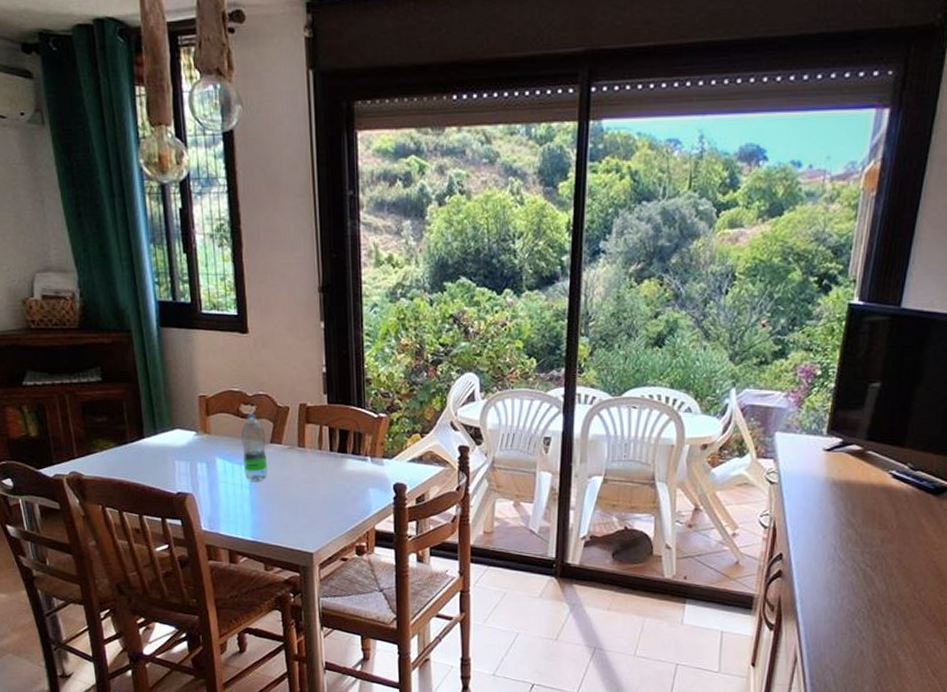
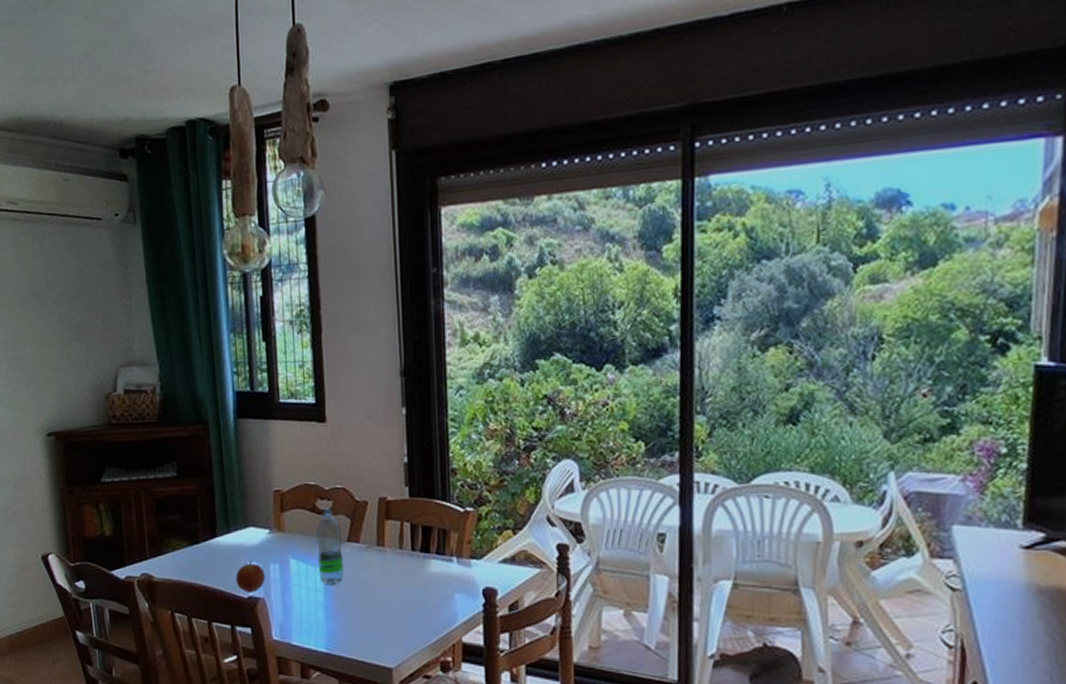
fruit: none [164,460,193,489] -> present [236,561,265,593]

